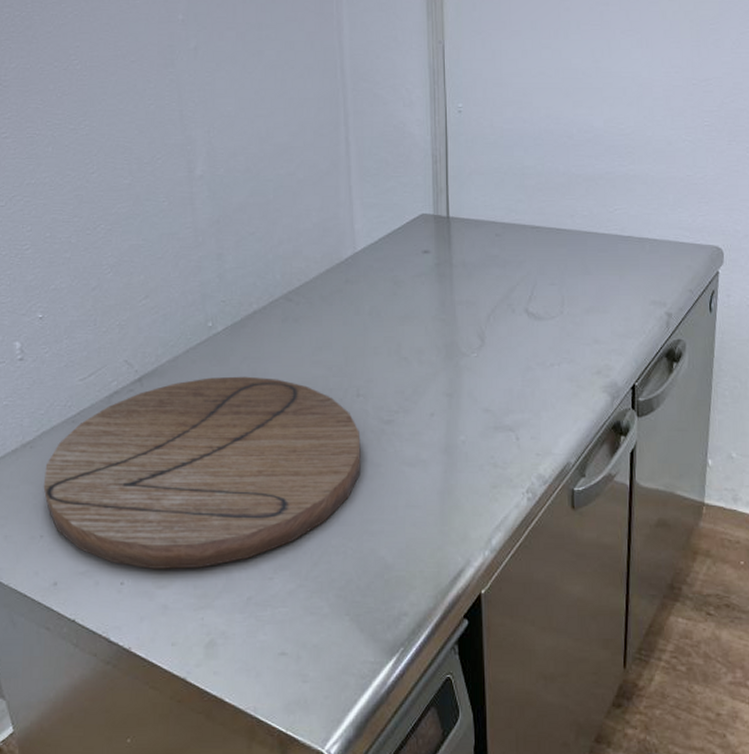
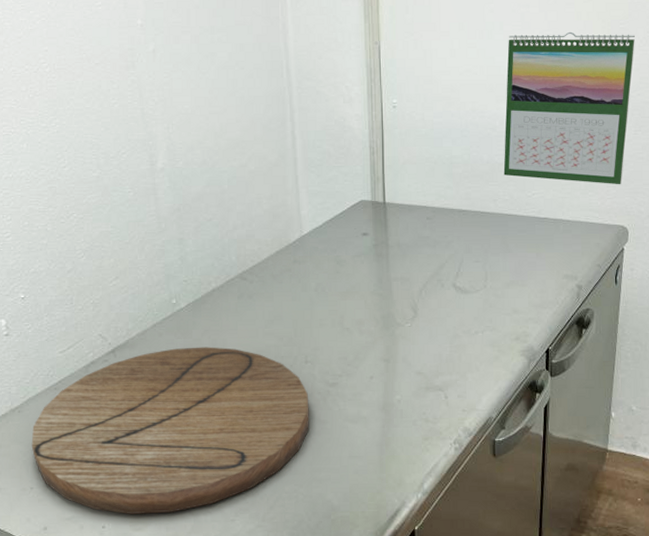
calendar: none [581,32,727,201] -> present [503,31,635,185]

